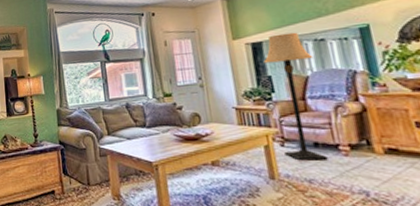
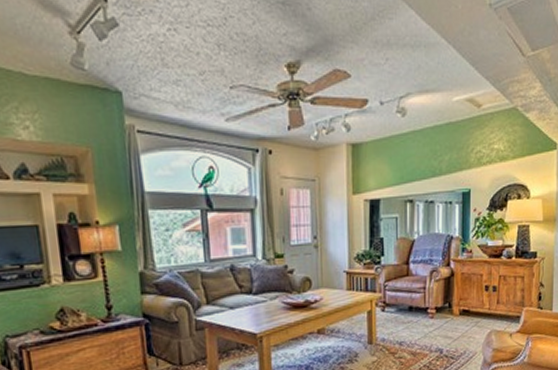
lamp: present [263,32,328,161] -> none [379,191,422,325]

